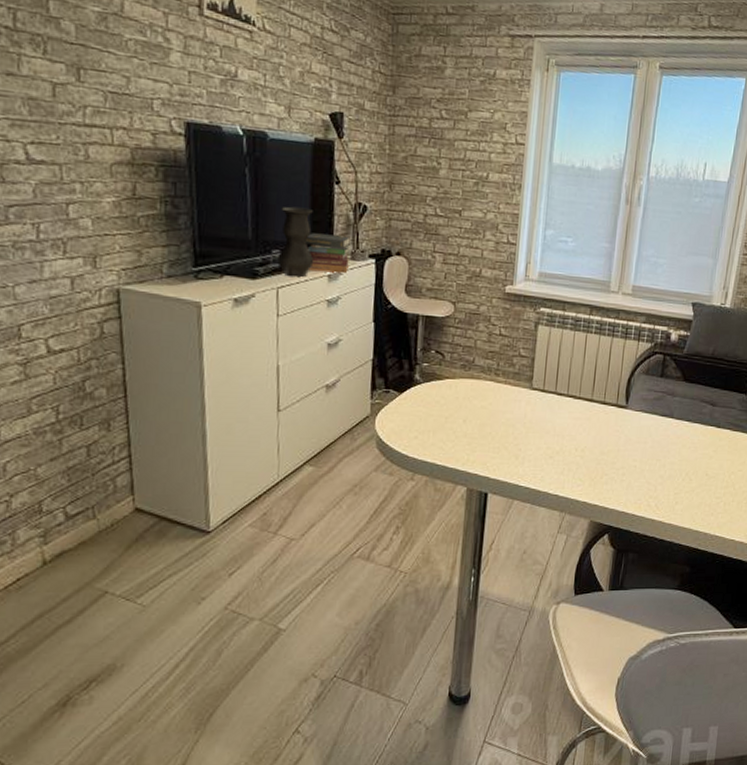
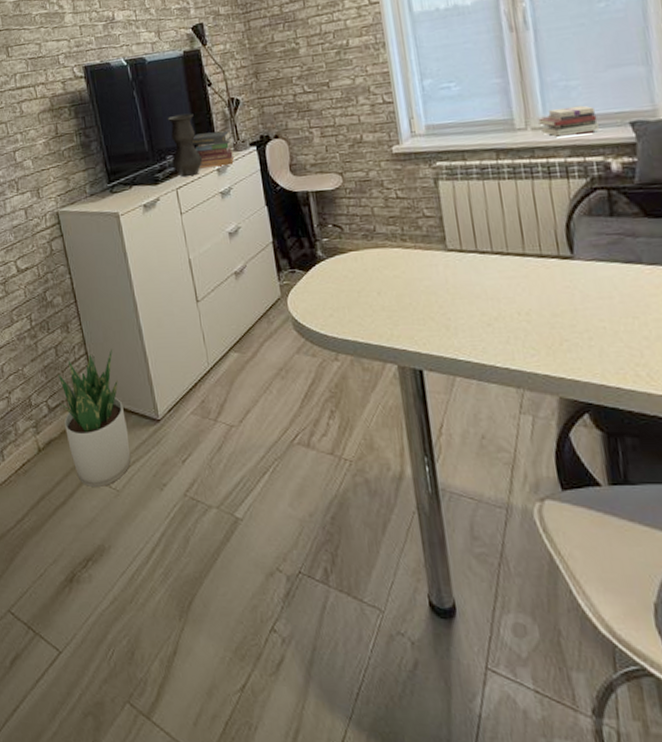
planter: none [82,453,169,602] -> present [57,349,132,487]
books: none [629,280,671,306] -> present [538,105,599,137]

